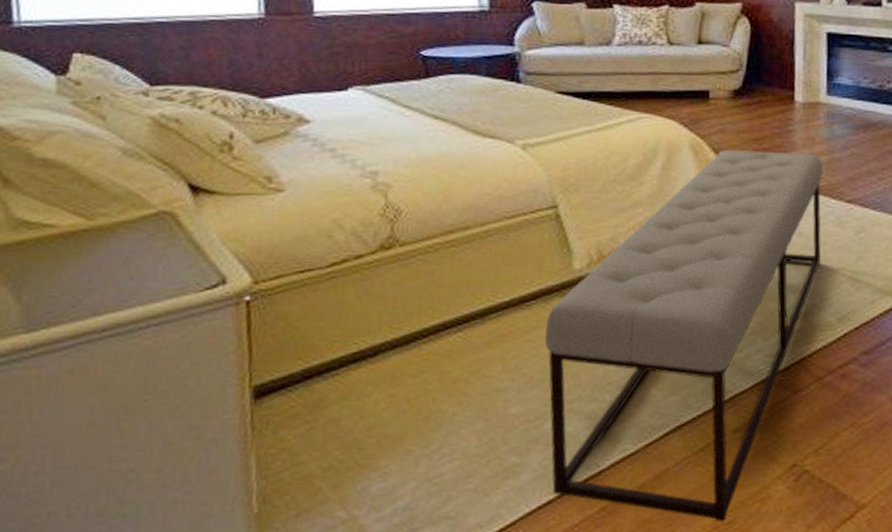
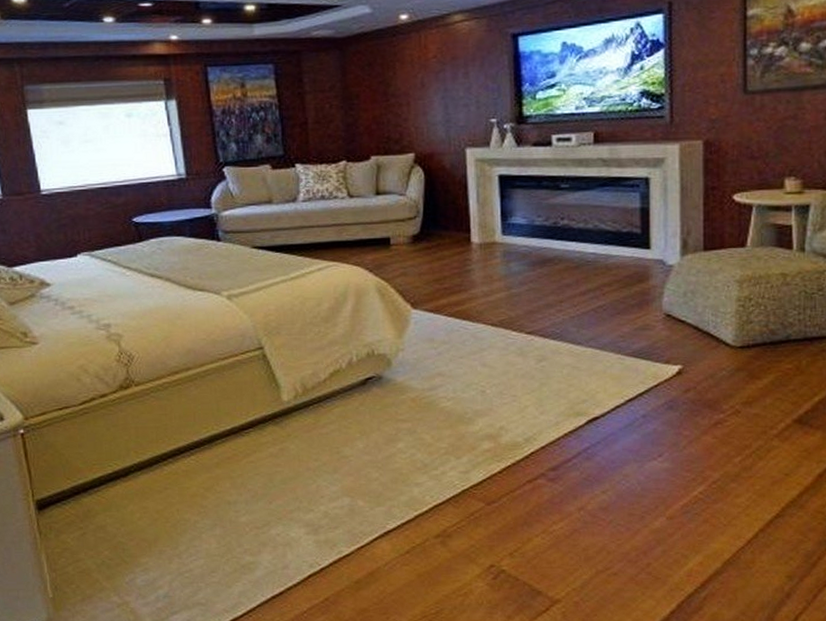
bench: present [544,150,823,522] -> none [263,290,506,612]

